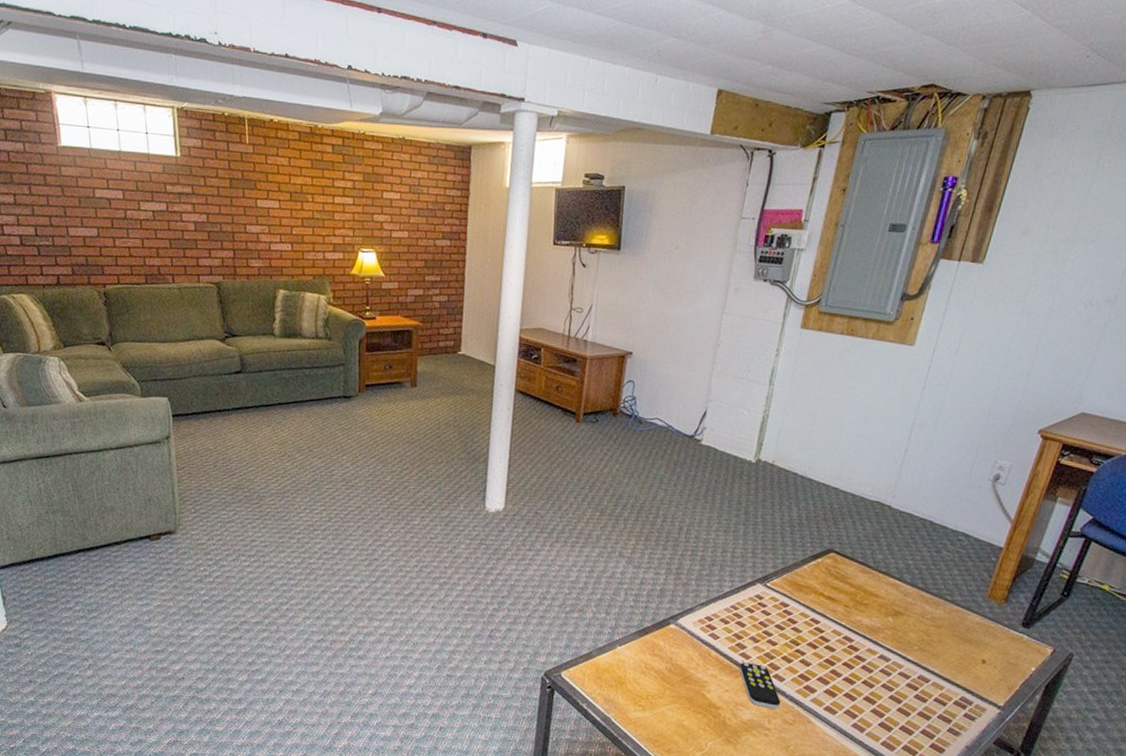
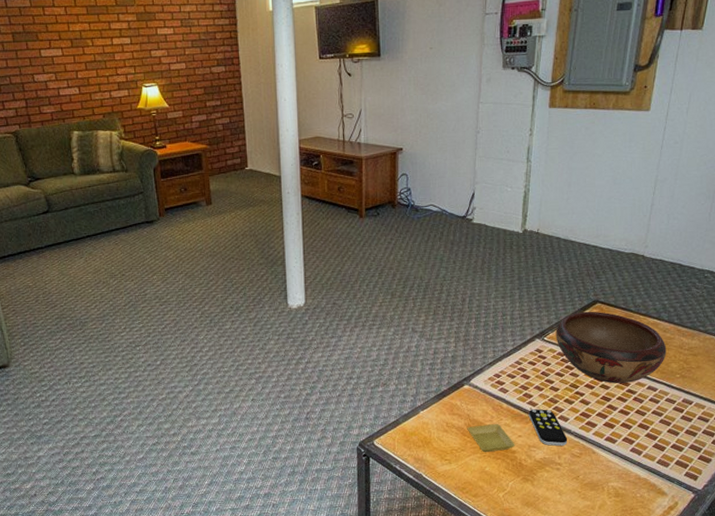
saucer: none [667,671,721,705] -> present [467,423,515,453]
decorative bowl: none [780,559,906,648] -> present [555,311,667,383]

